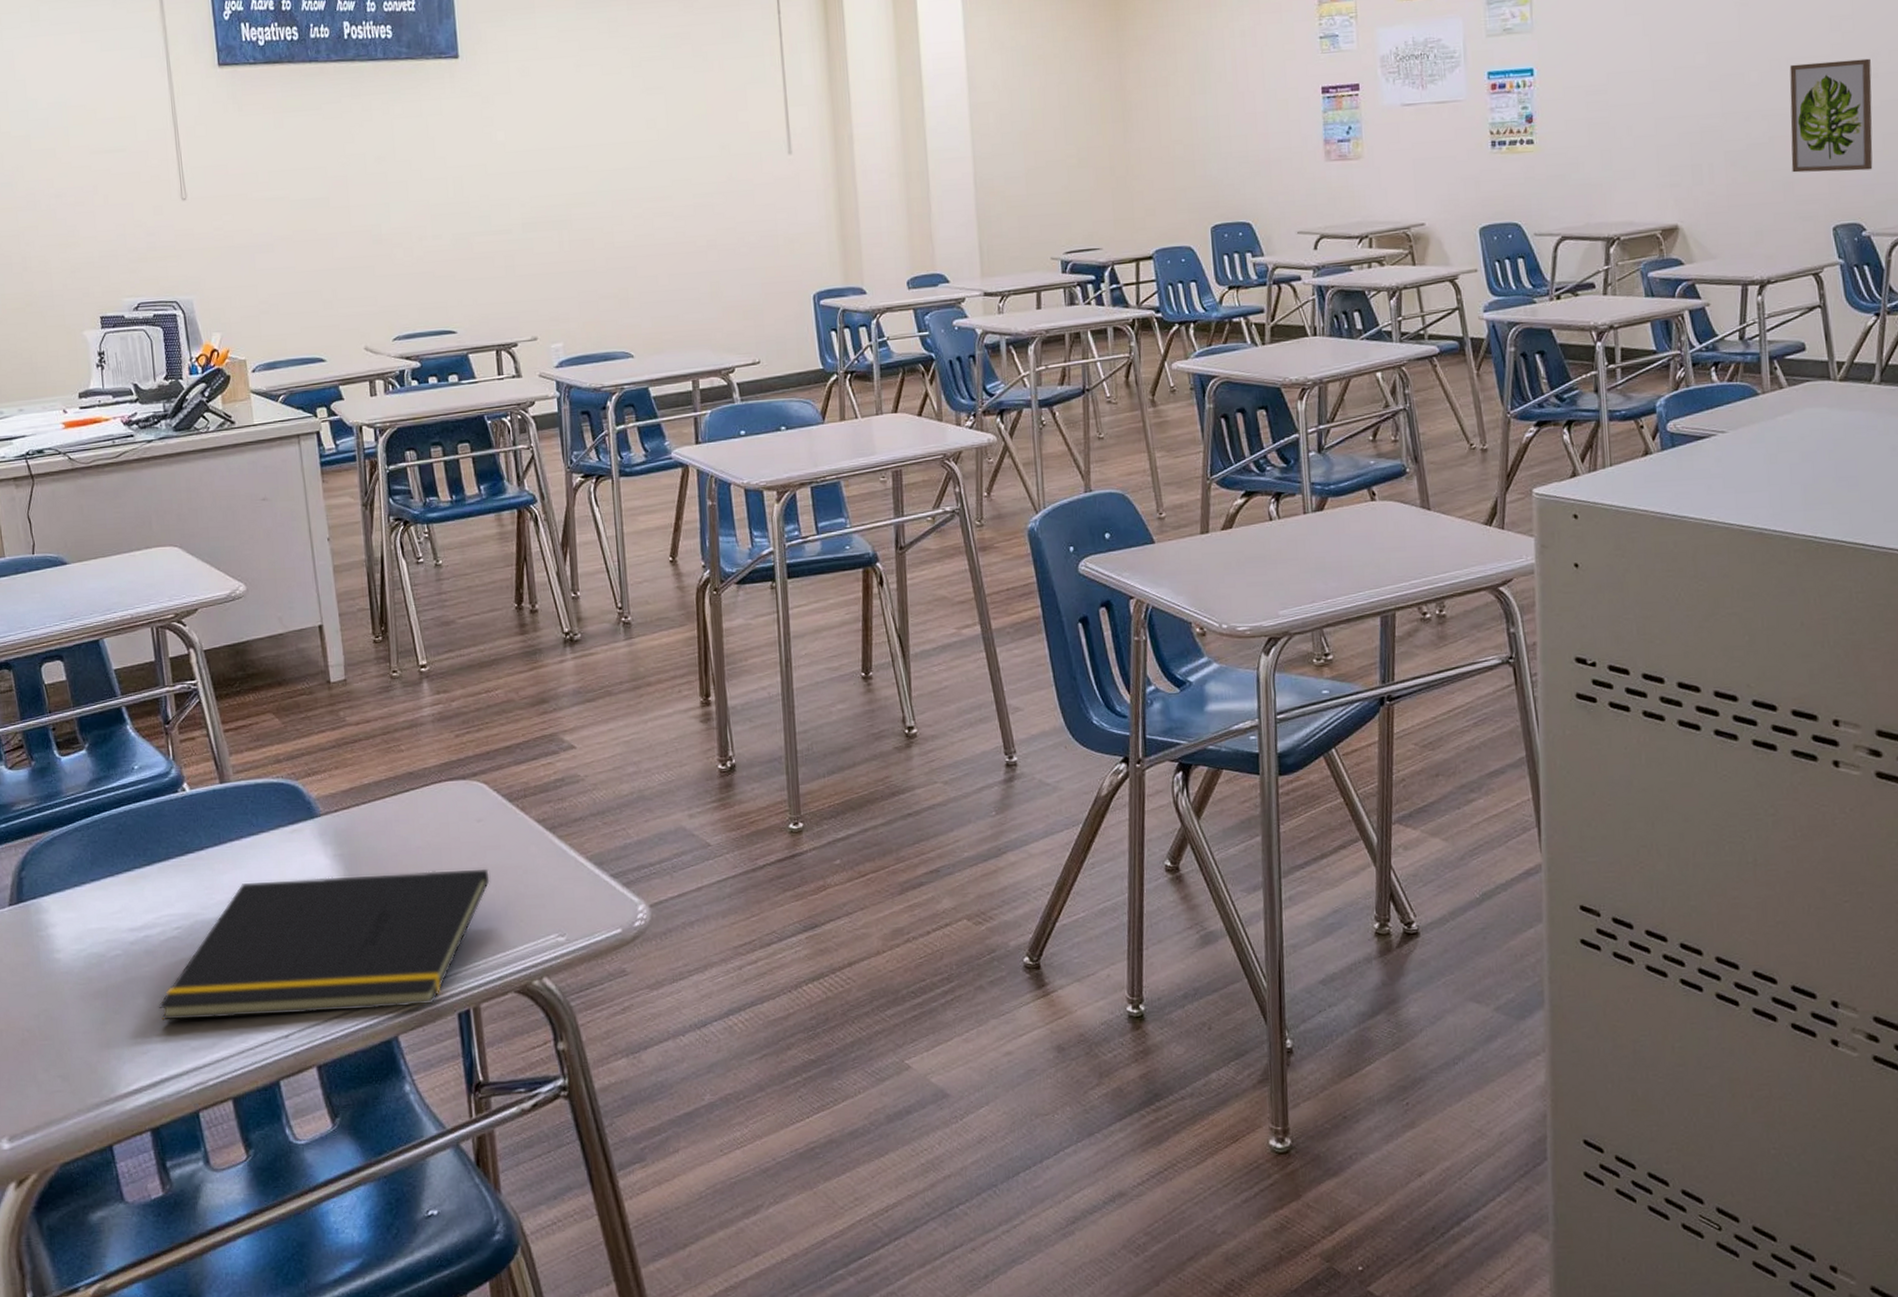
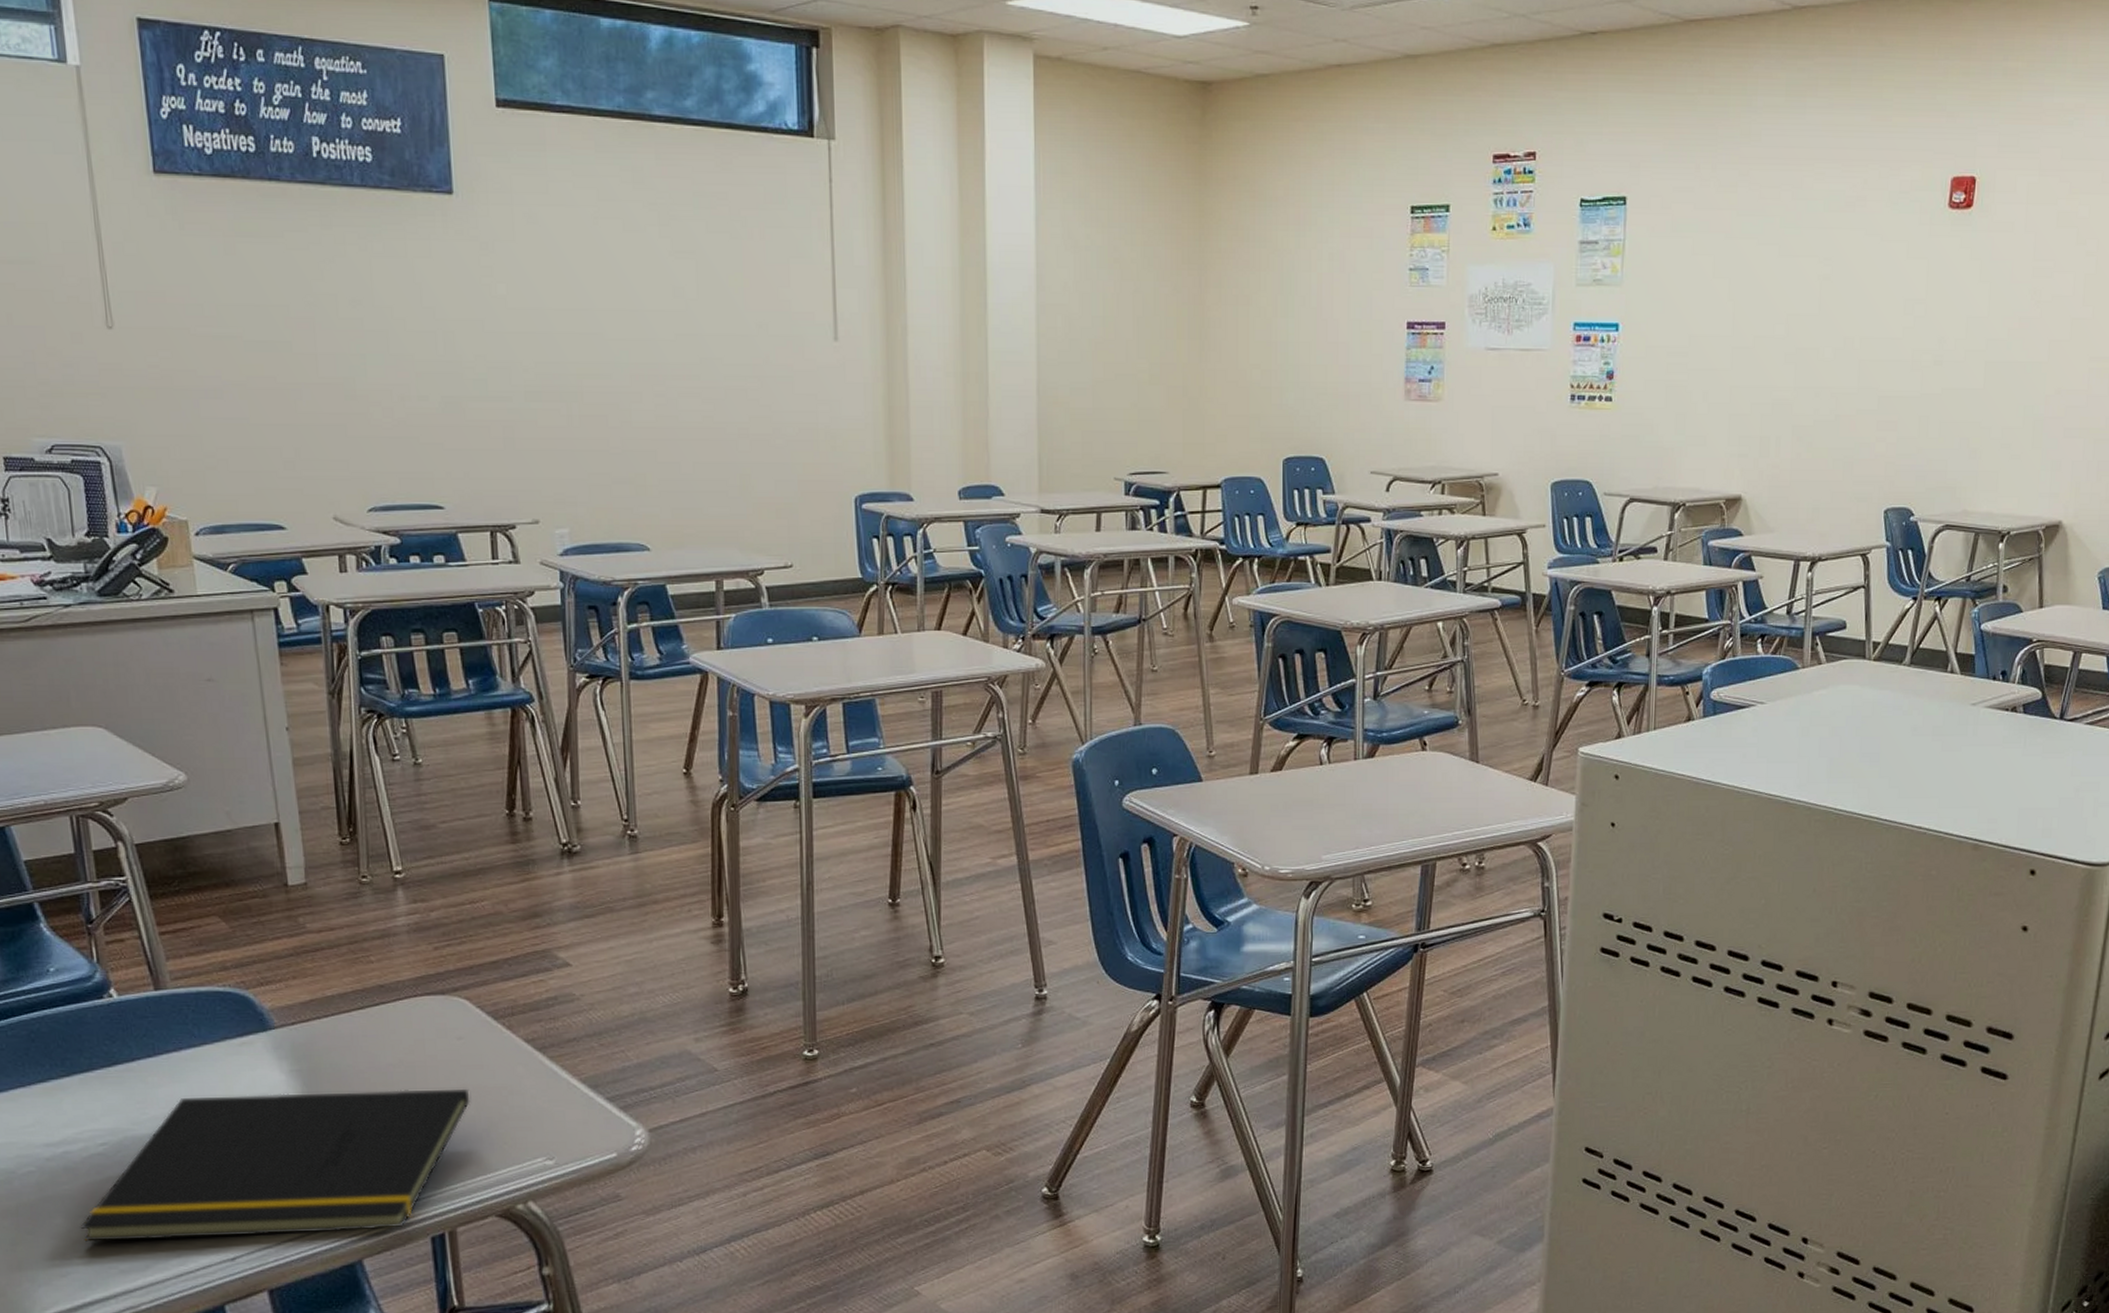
wall art: present [1789,58,1873,173] -> none [1853,344,1937,456]

